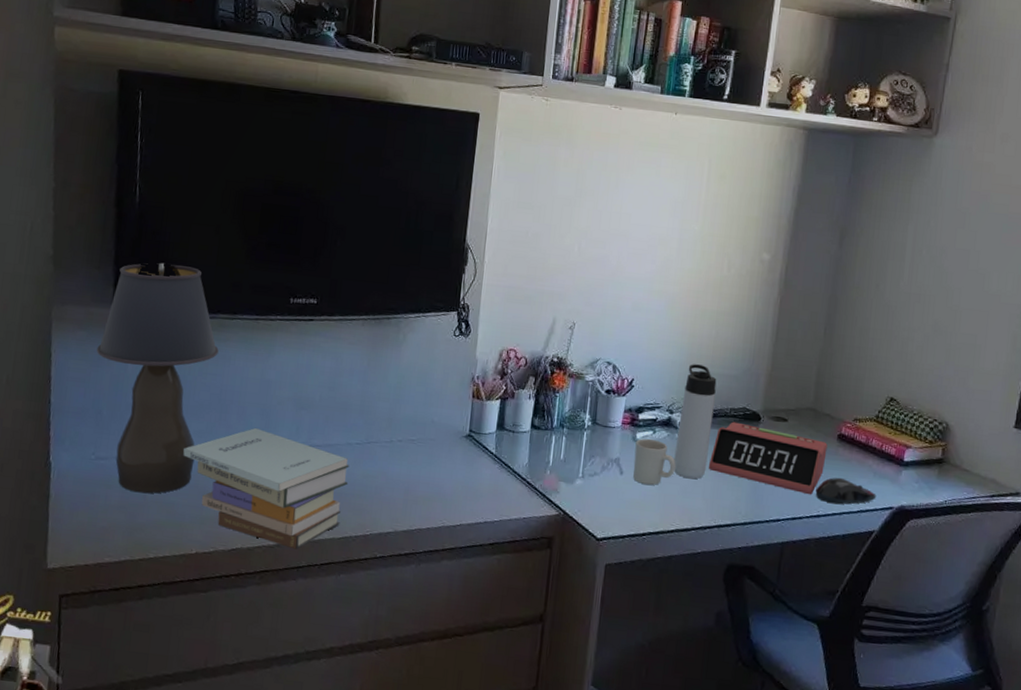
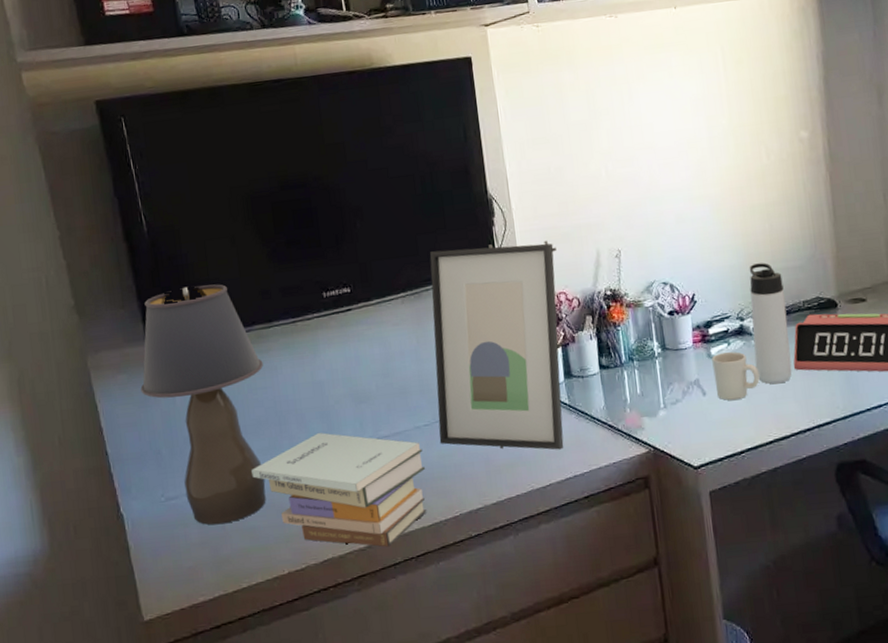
picture frame: none [367,284,517,495] -> present [429,240,564,450]

